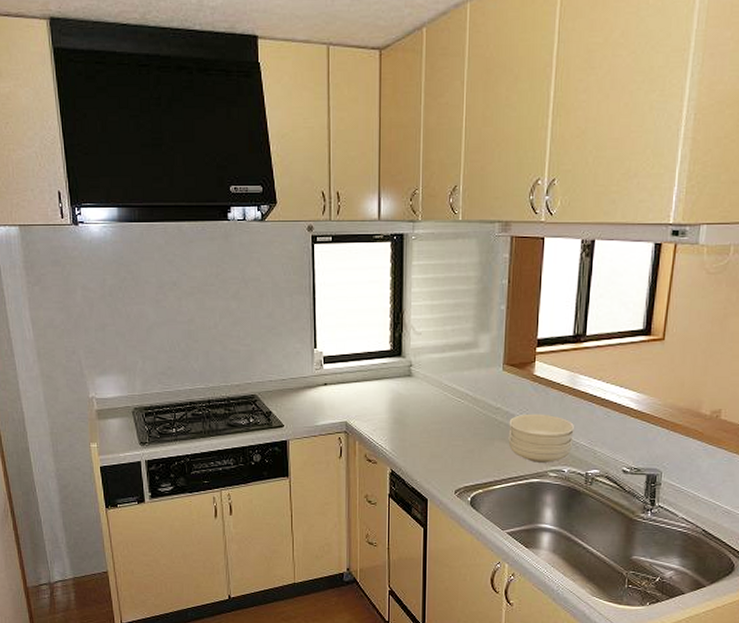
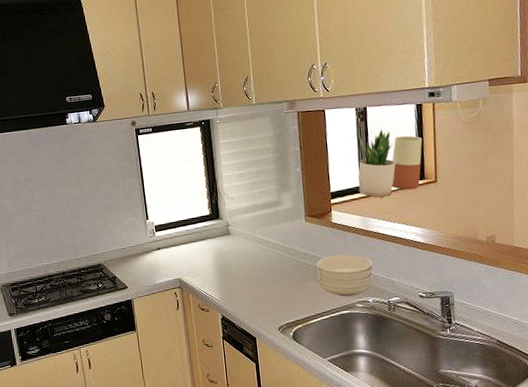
planter: none [571,269,620,351] -> present [356,129,396,198]
vase: none [610,280,655,345] -> present [391,135,423,190]

